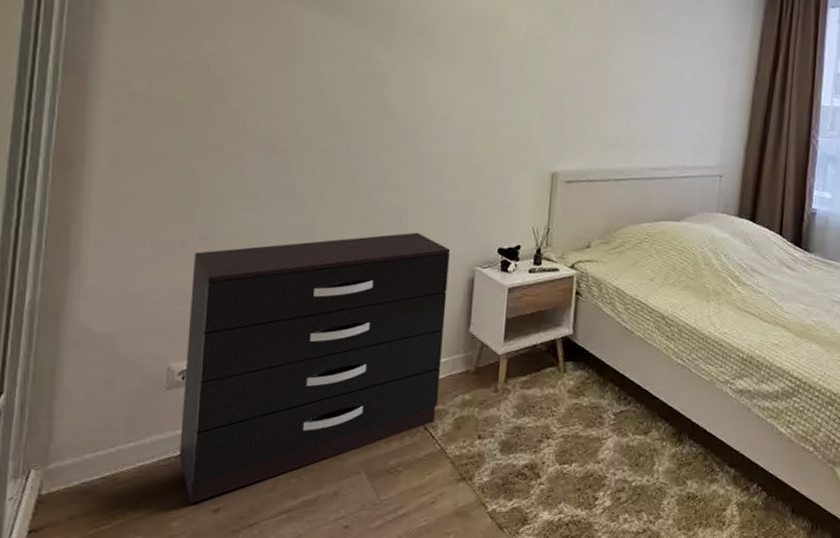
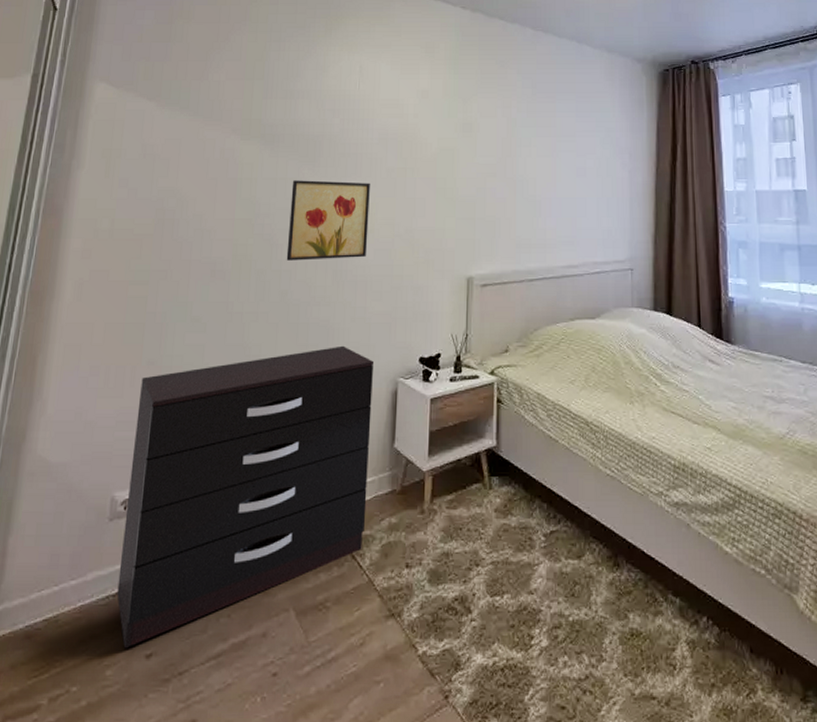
wall art: none [355,56,450,145] -> present [286,180,370,261]

